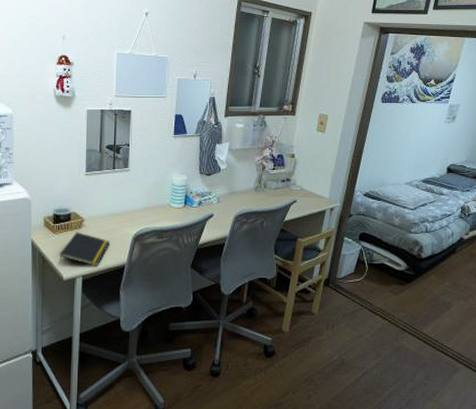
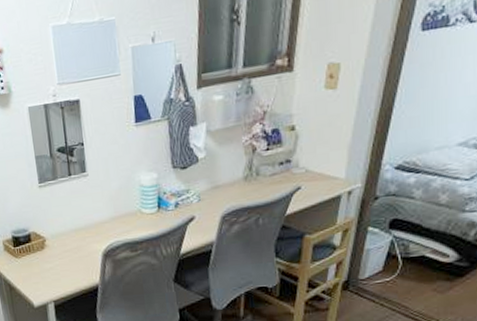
notepad: present [58,232,111,266] -> none [25,253,79,290]

